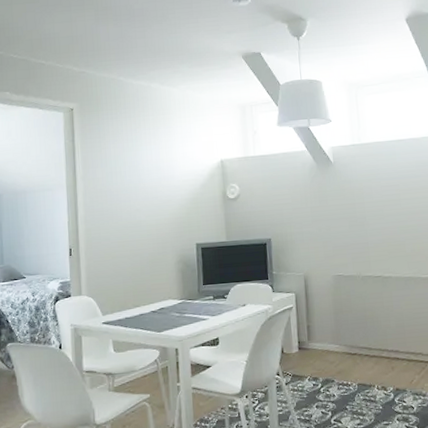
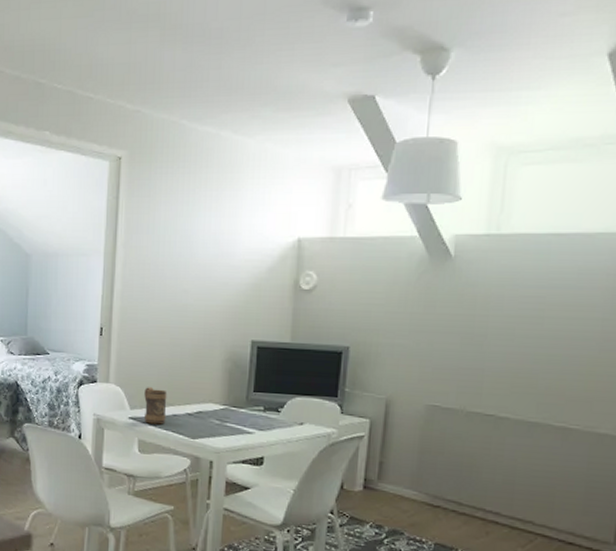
mug: none [113,294,135,326] -> present [144,387,167,425]

